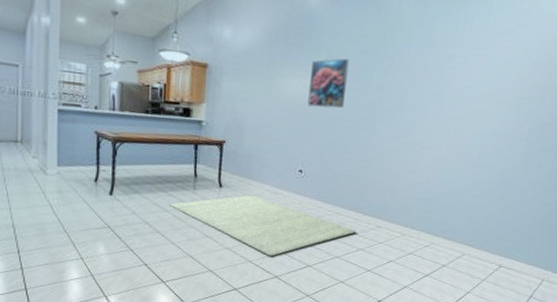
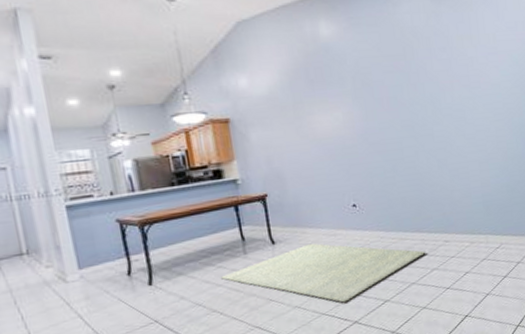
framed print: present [307,58,349,108] -> none [339,82,382,138]

